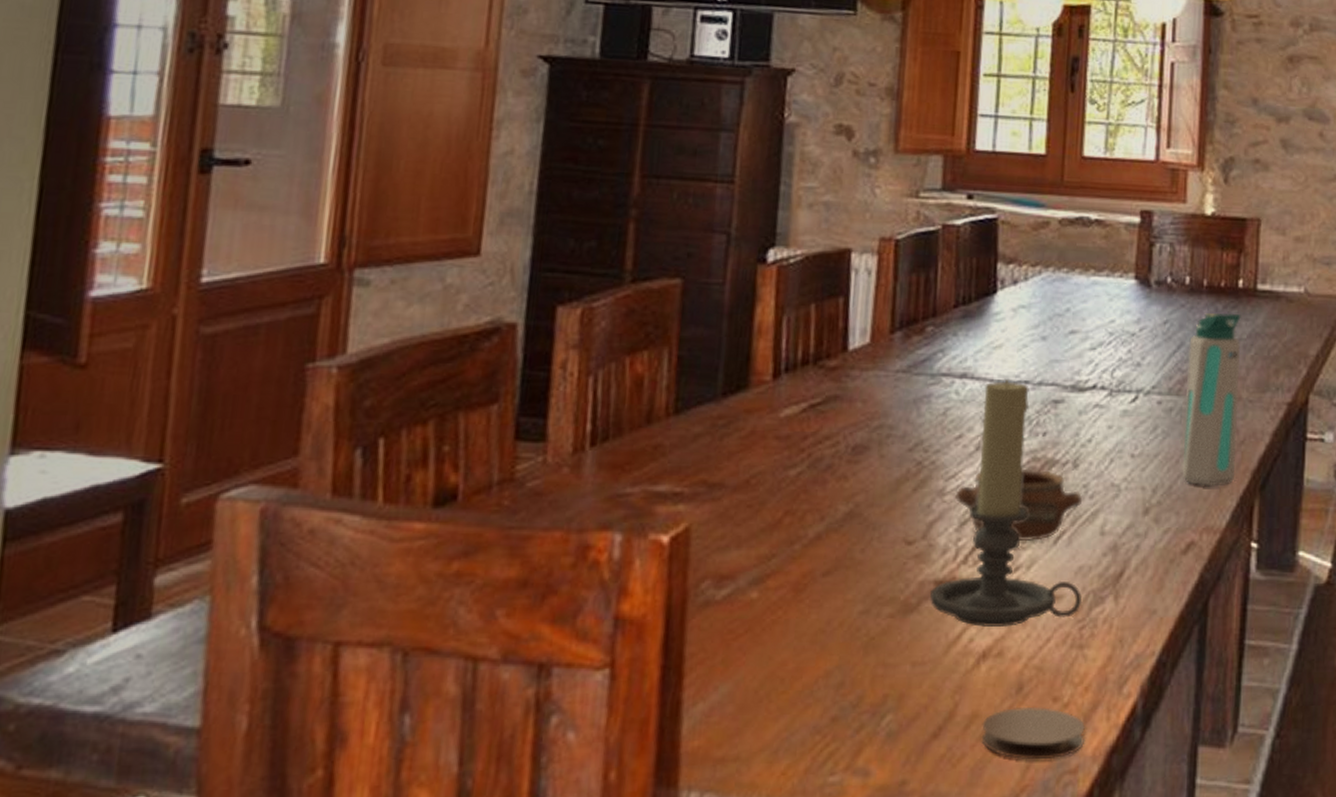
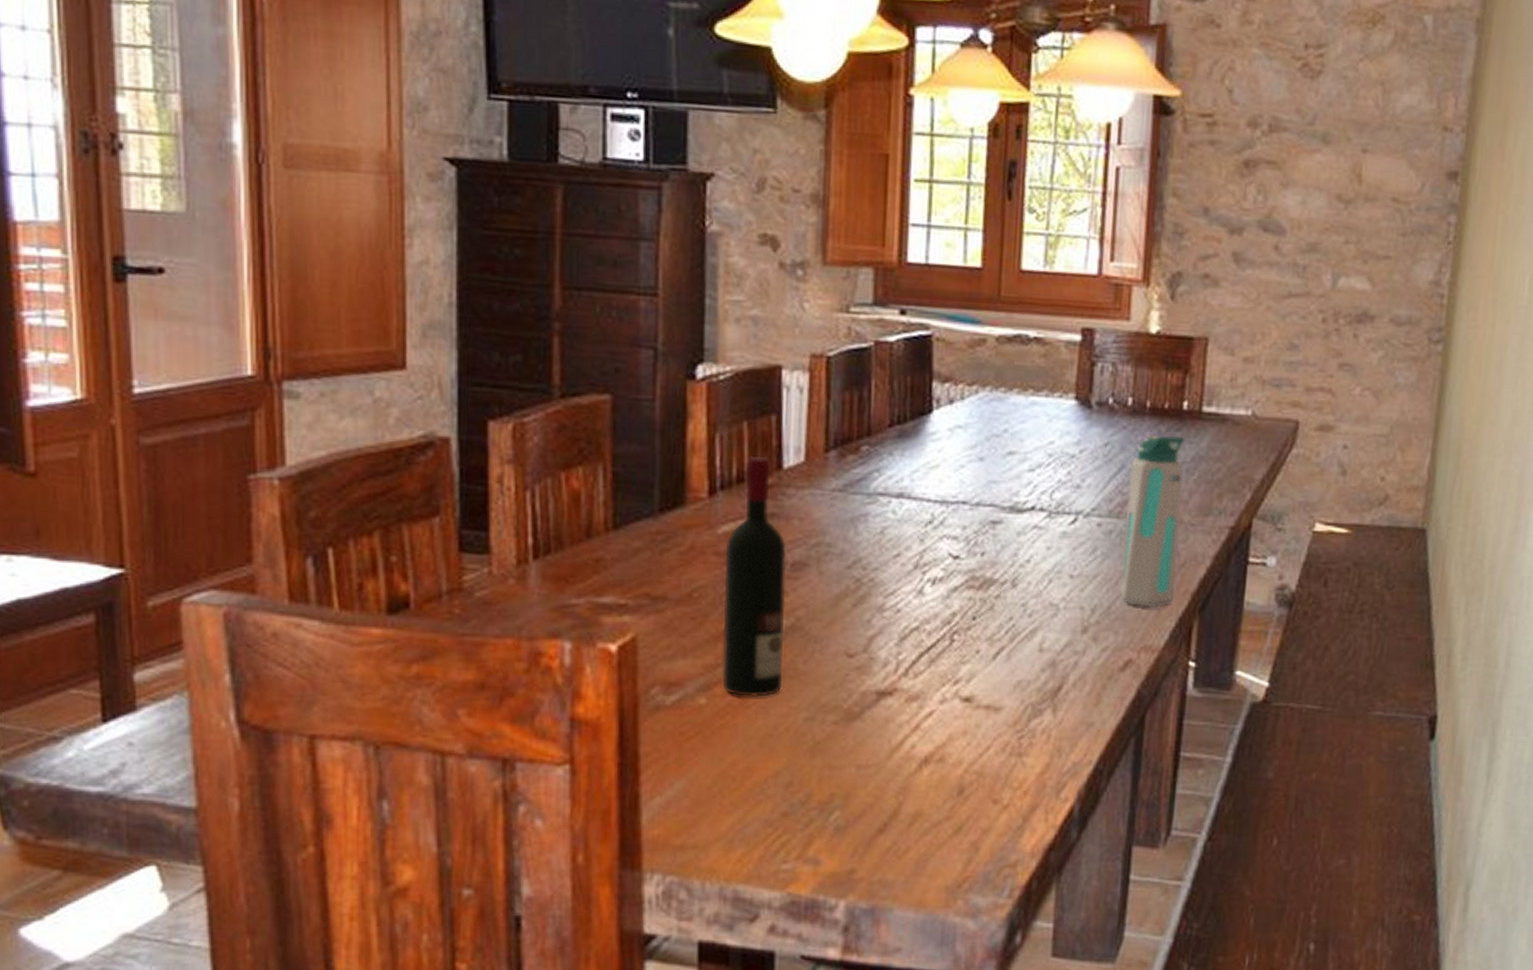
wine bottle: none [776,337,848,589] -> present [722,455,786,697]
candle holder: present [930,380,1082,627] -> none [872,500,1021,735]
pottery: present [955,468,1083,542] -> none [895,587,1022,657]
coaster: present [981,706,1086,760] -> none [924,807,1024,855]

